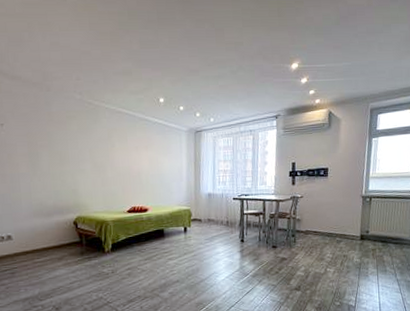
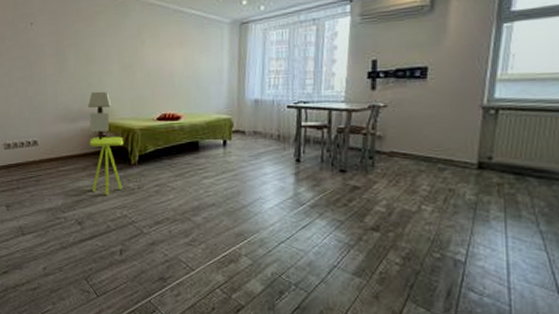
lampshade: none [61,188,86,232] -> present [87,91,112,140]
side table: none [64,228,98,281] -> present [89,136,124,195]

